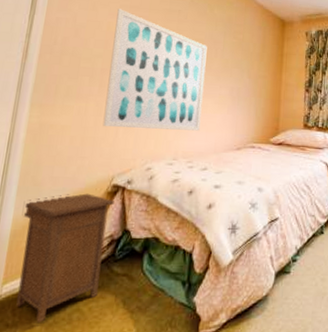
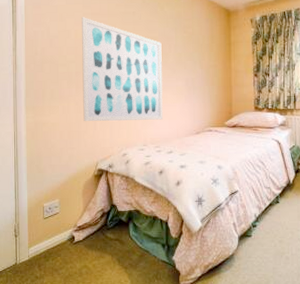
nightstand: present [16,193,114,322] -> none [33,177,101,275]

